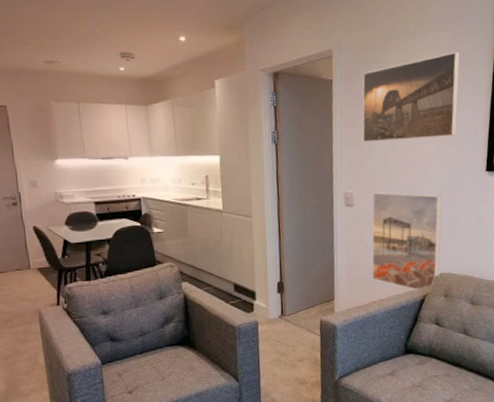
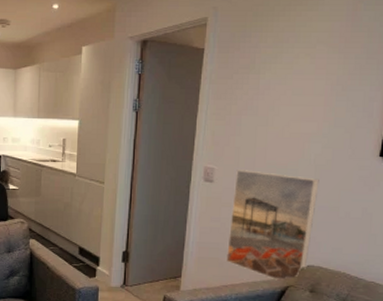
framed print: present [362,51,460,142] -> none [231,19,360,116]

